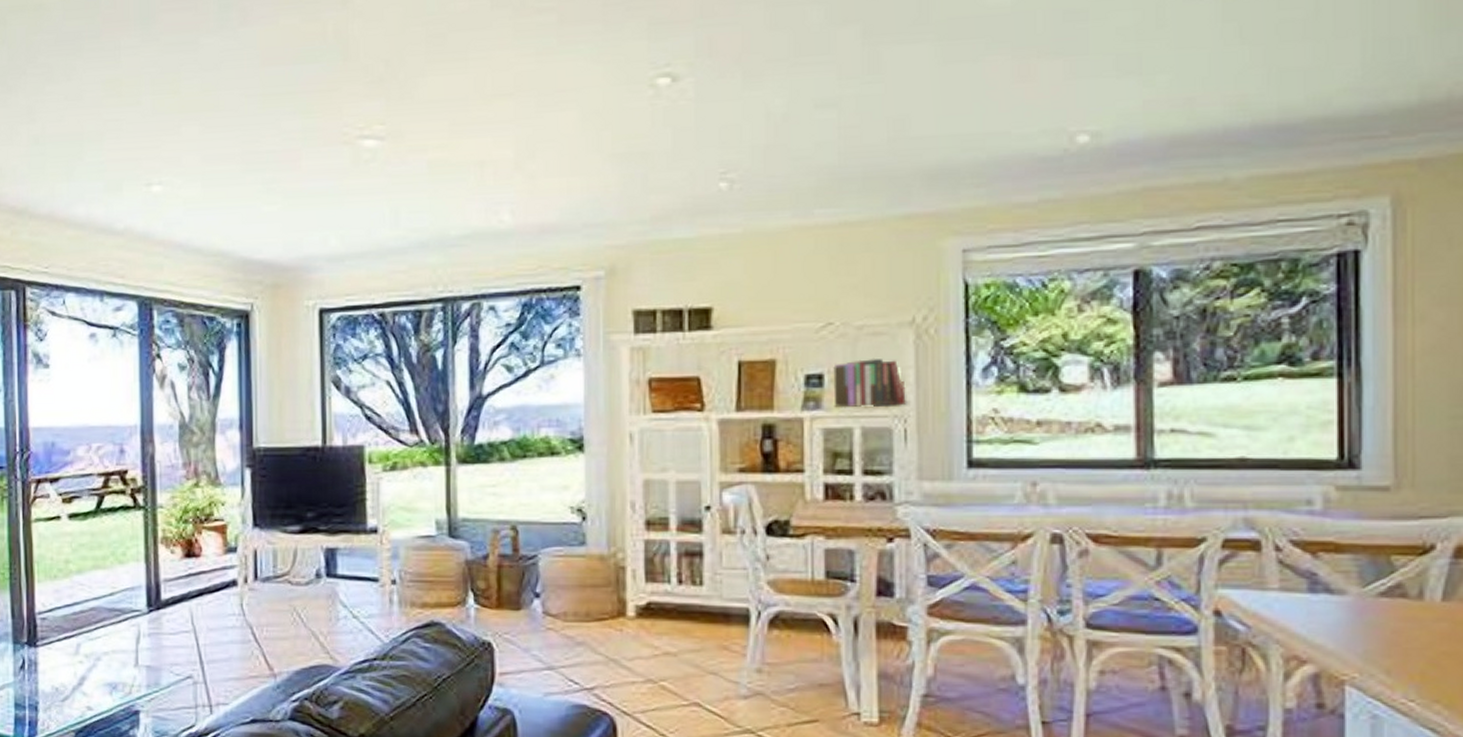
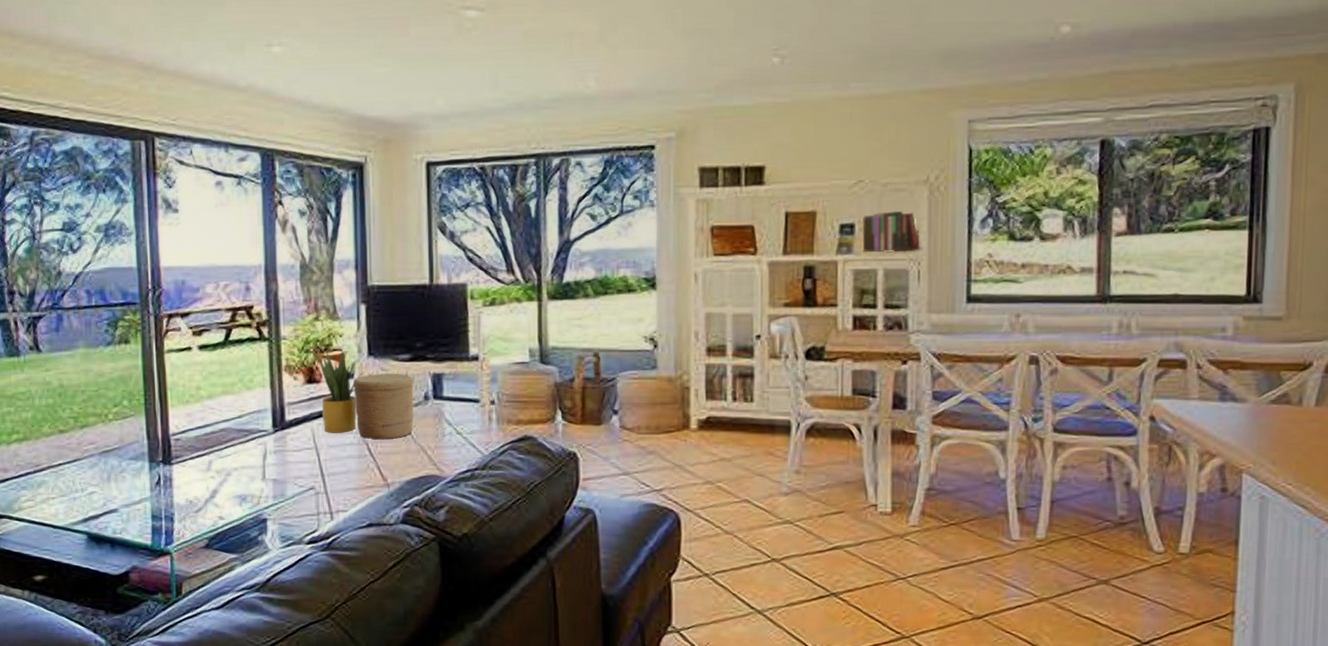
planter: none [197,519,245,615] -> present [318,349,361,433]
woven basket: none [235,547,304,623] -> present [352,373,414,440]

